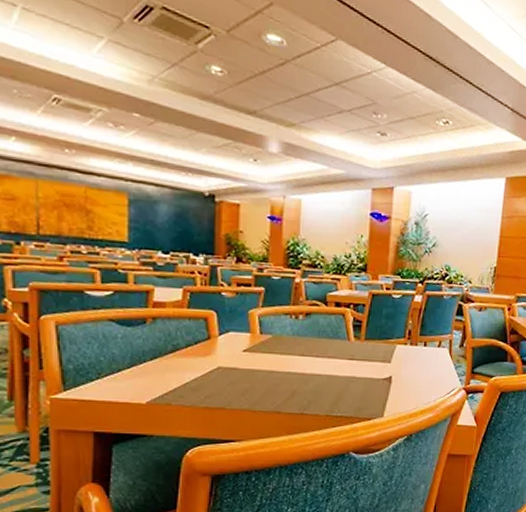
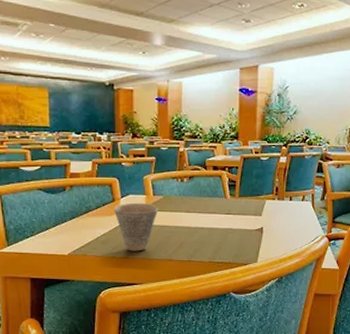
cup: none [208,342,266,401] -> present [113,203,159,252]

